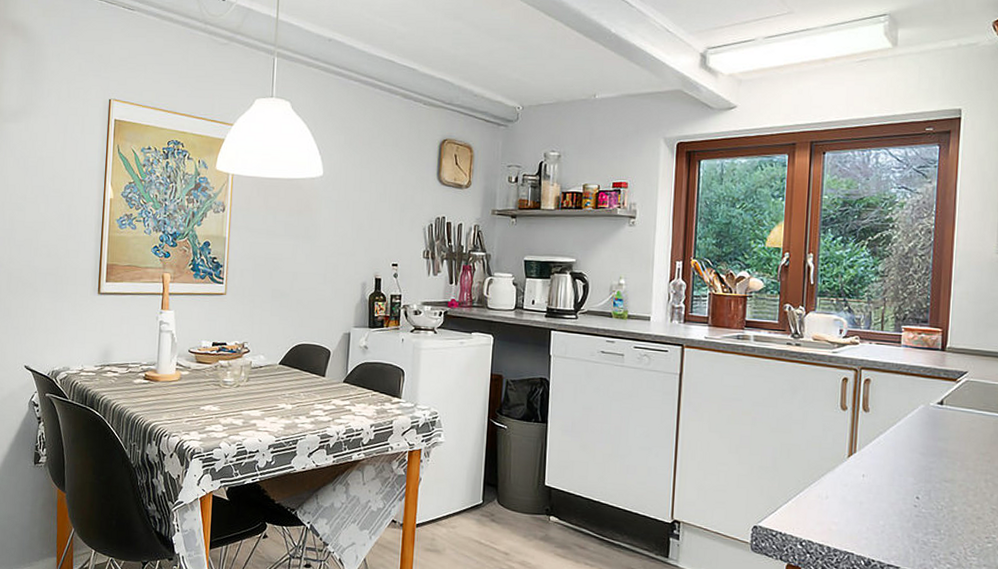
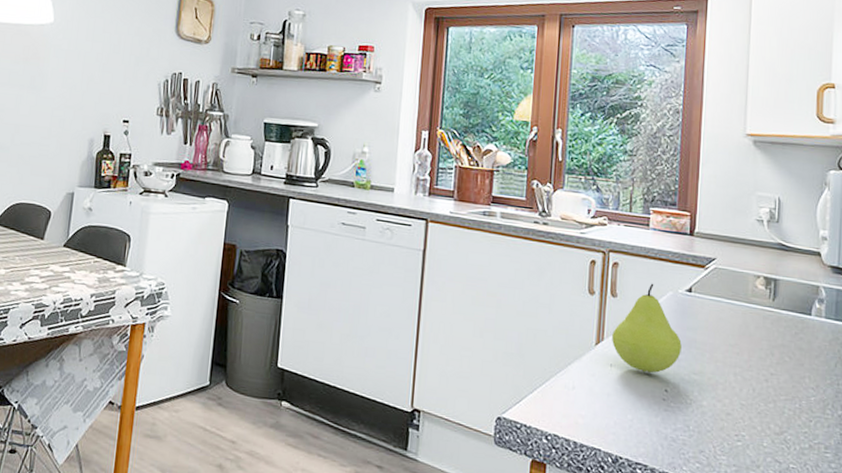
fruit: none [863,397,933,482] -> present [611,283,682,374]

